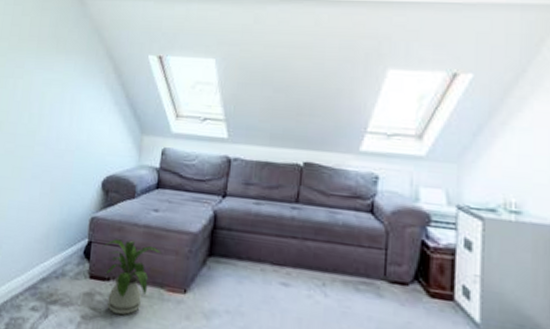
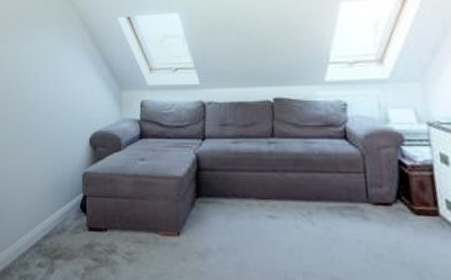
house plant: present [102,239,161,315] -> none [96,190,151,263]

